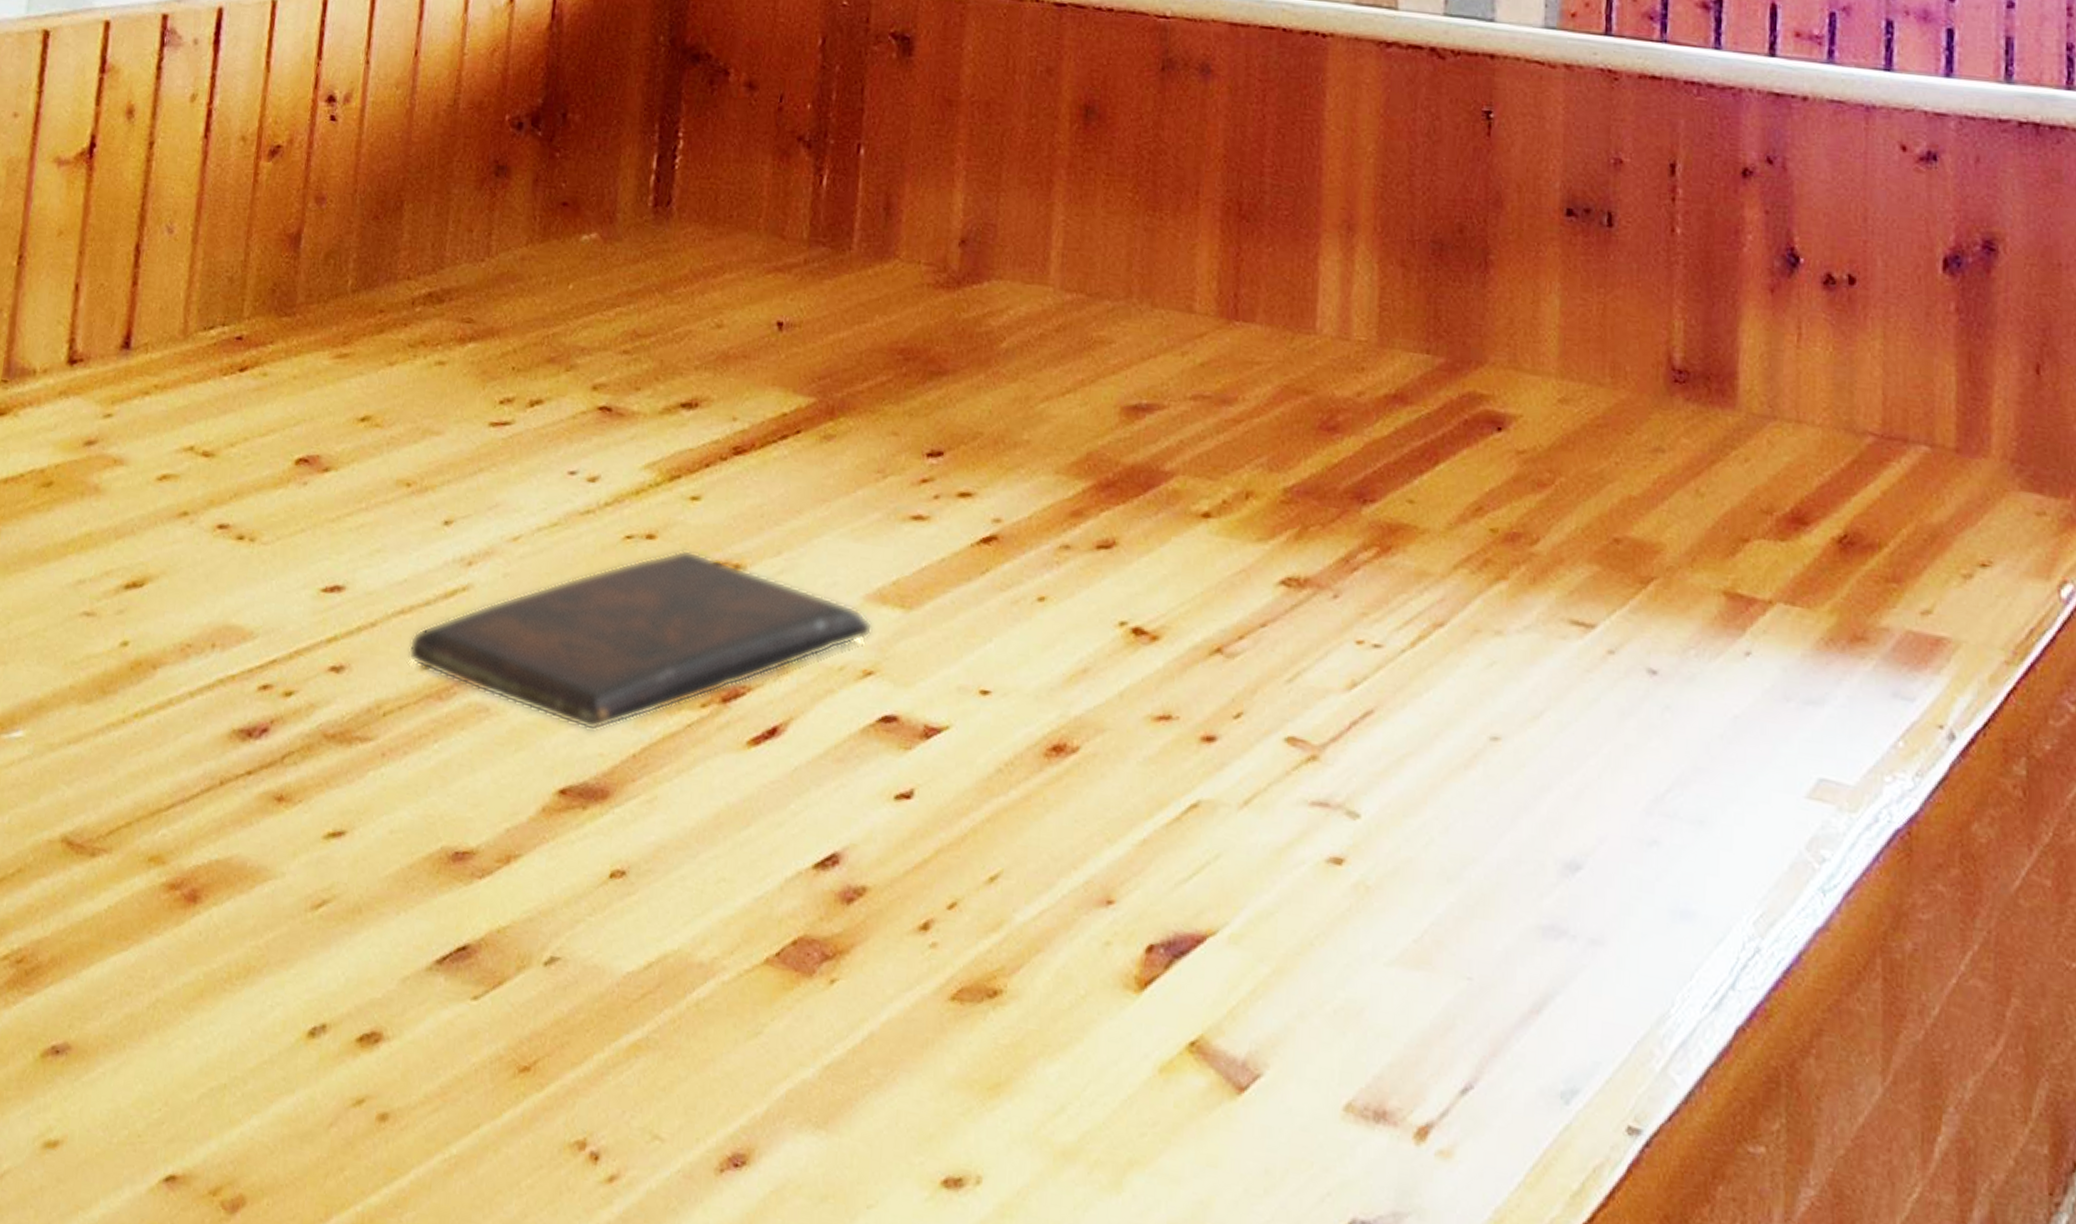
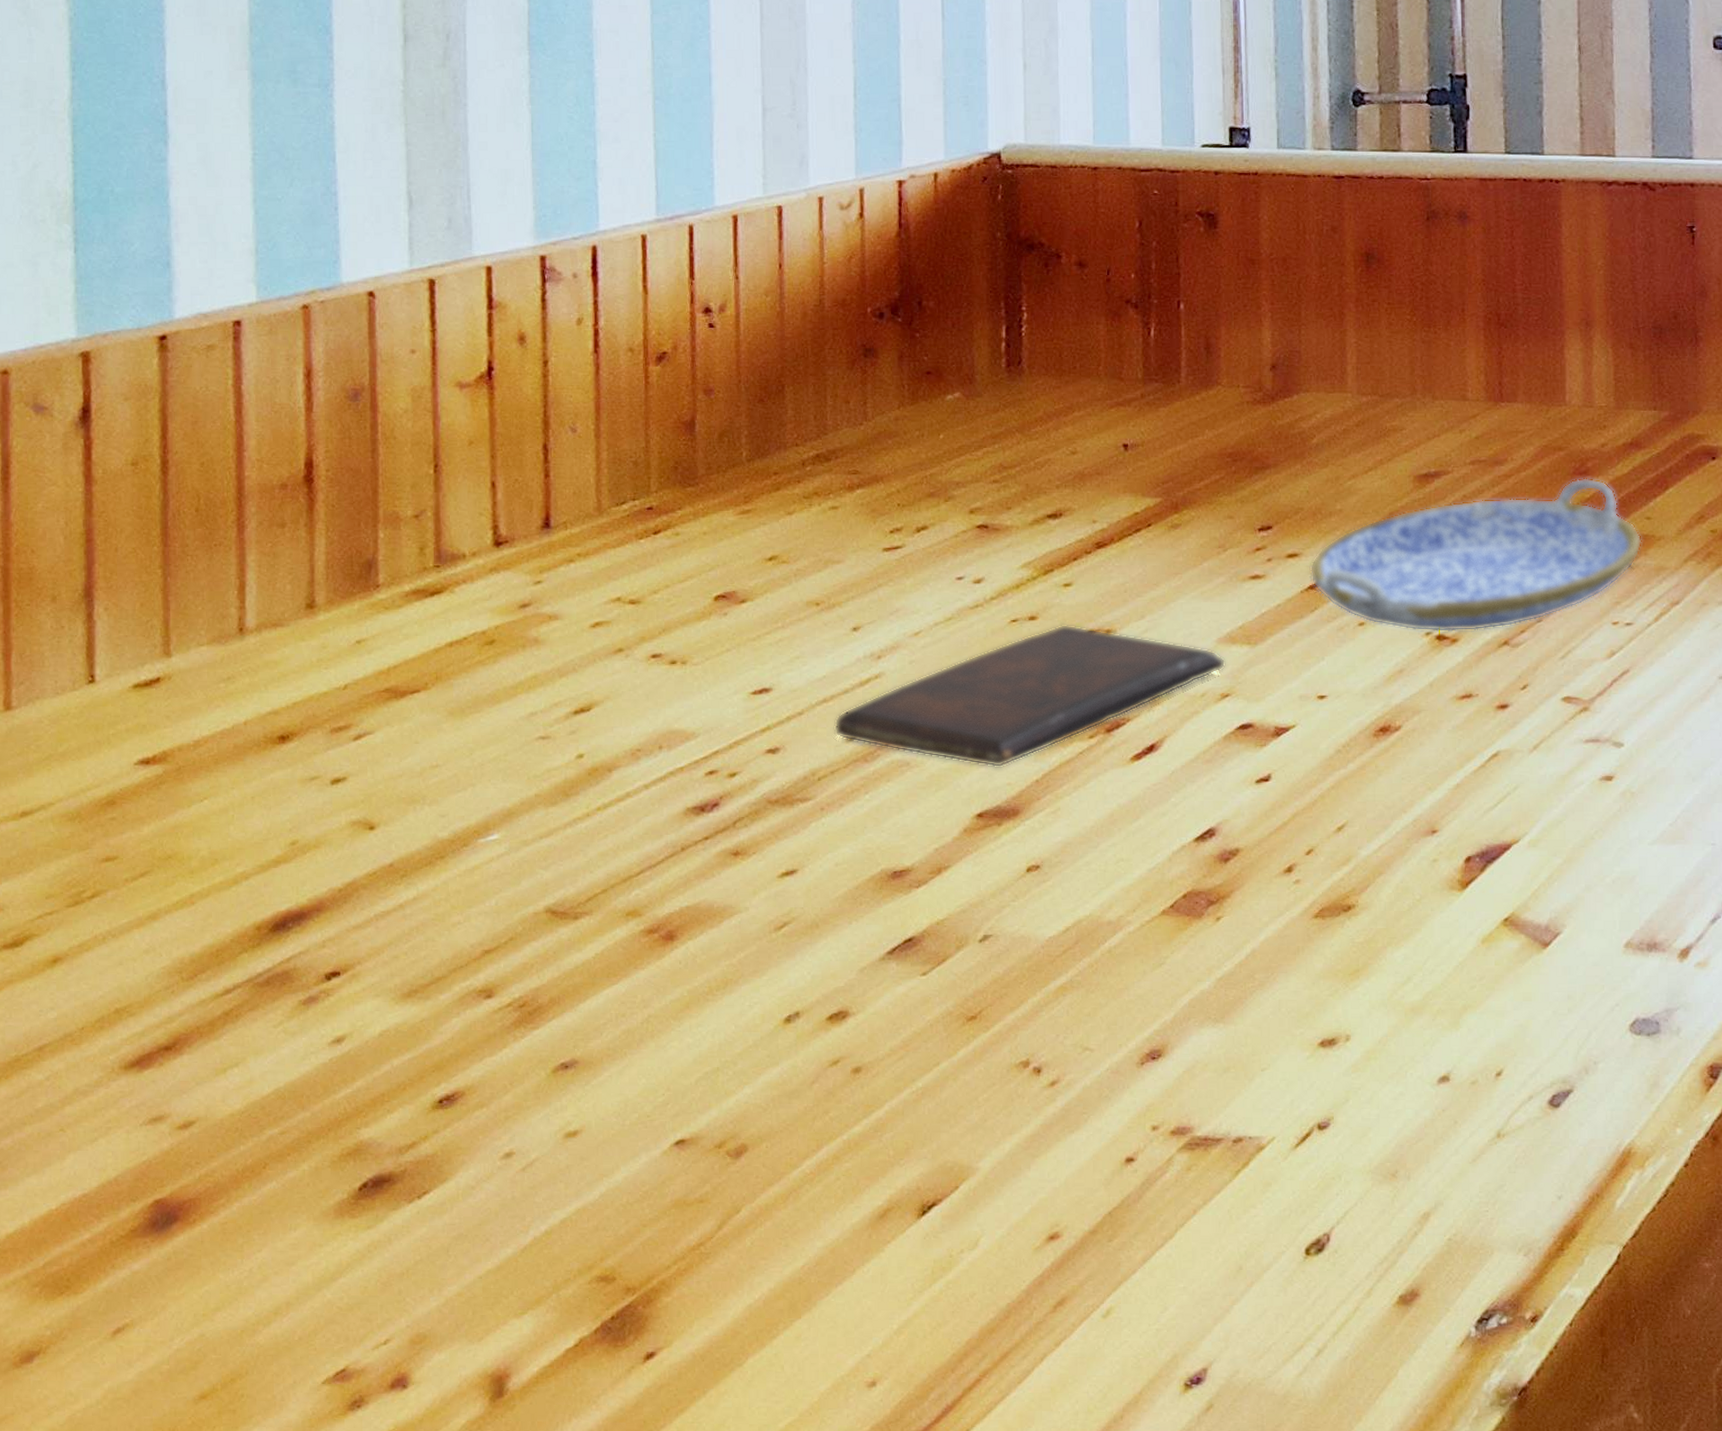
serving tray: none [984,435,1401,630] -> present [1309,478,1642,633]

